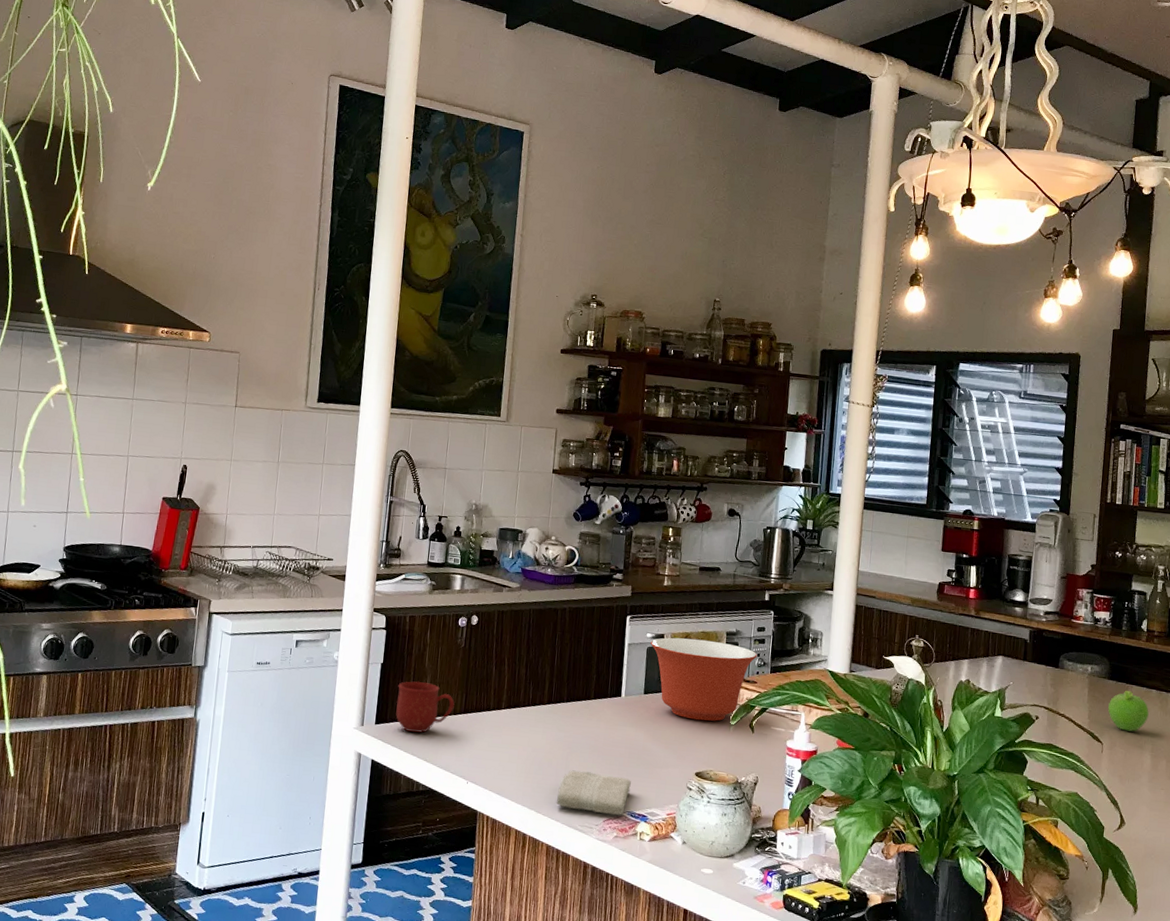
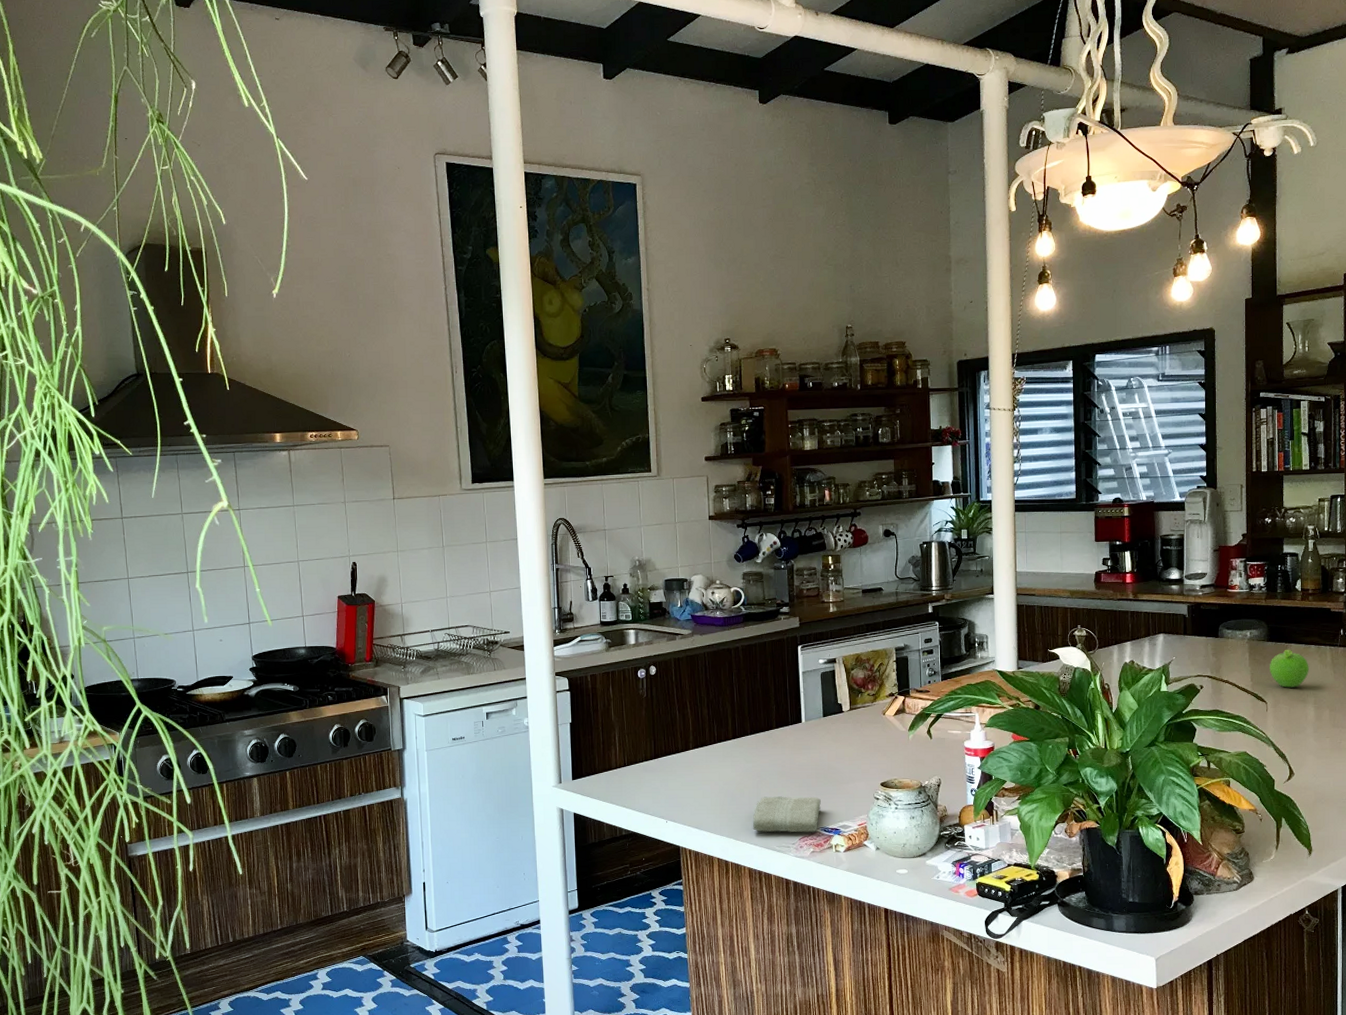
mug: present [396,681,455,733] -> none [589,734,645,782]
mixing bowl: present [651,637,758,721] -> none [824,658,927,735]

